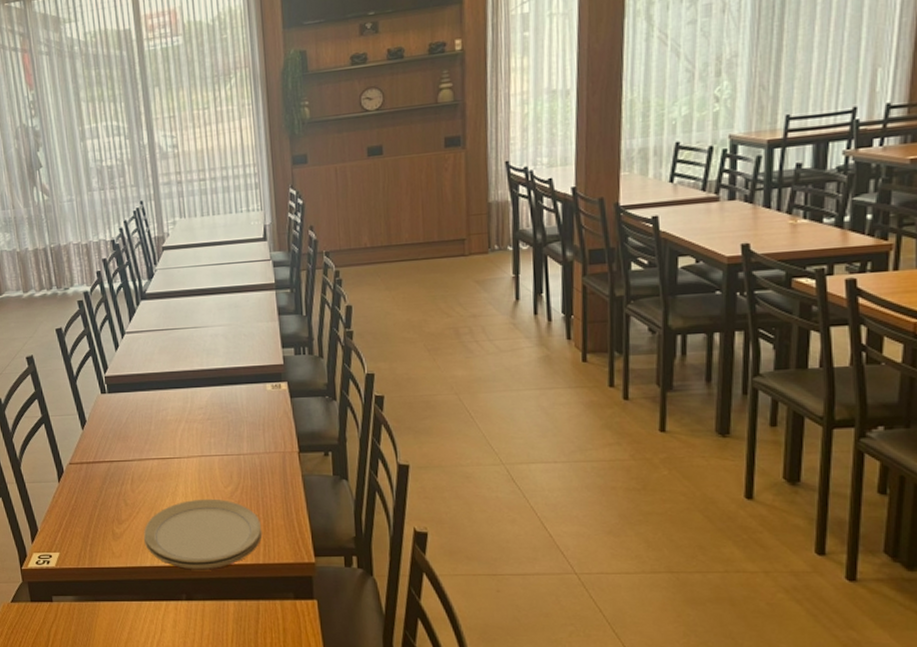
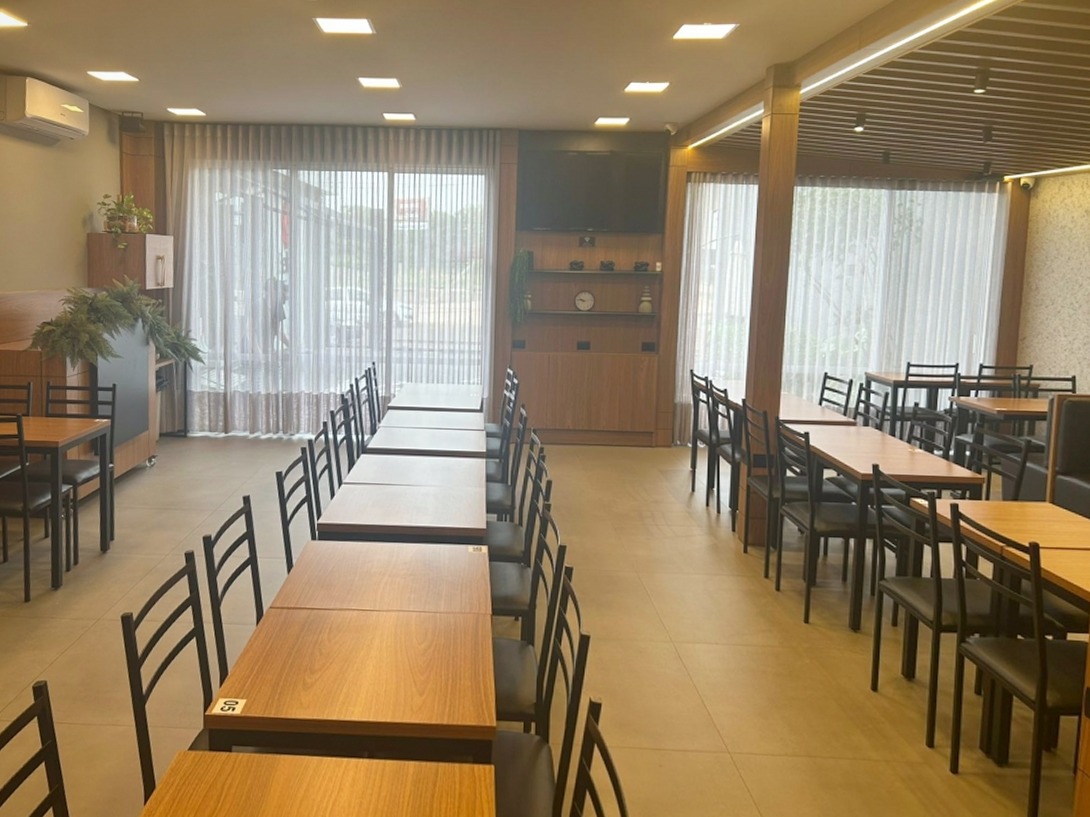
plate: present [143,498,263,570] -> none [333,653,450,728]

